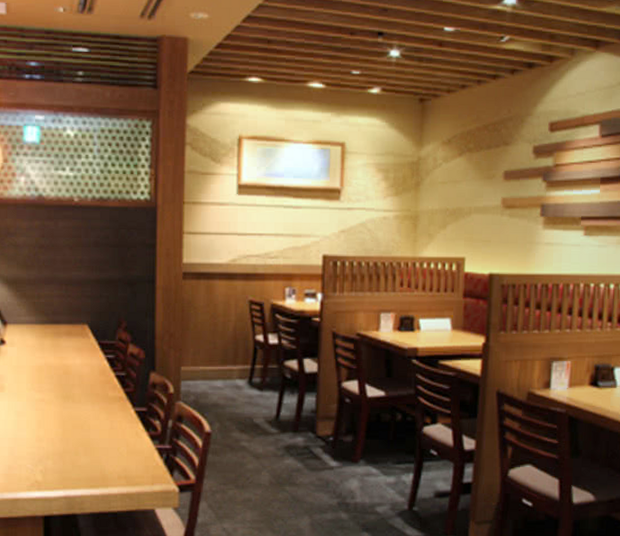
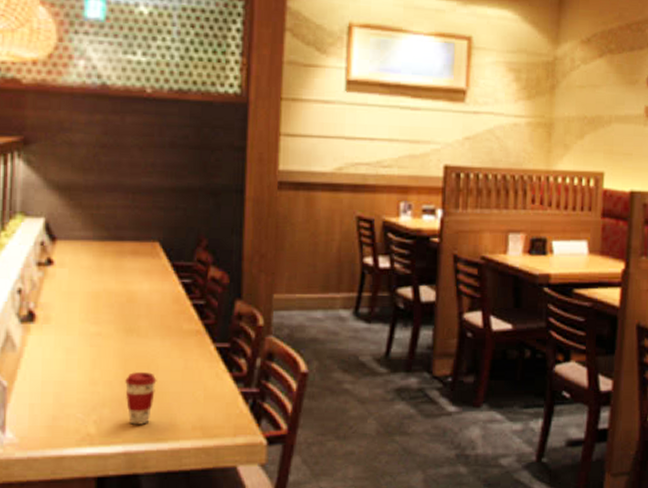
coffee cup: none [64,431,89,474] -> present [125,372,157,425]

